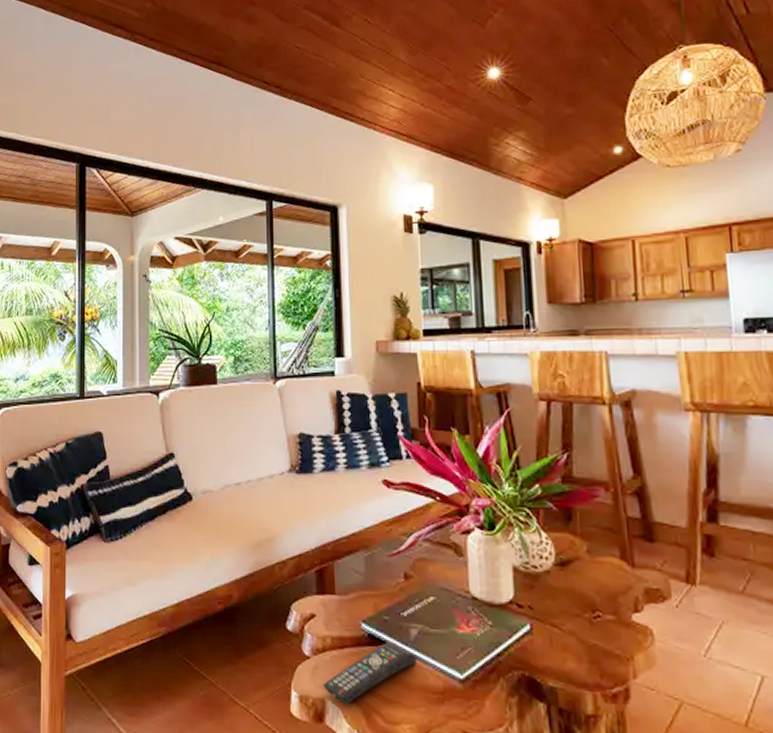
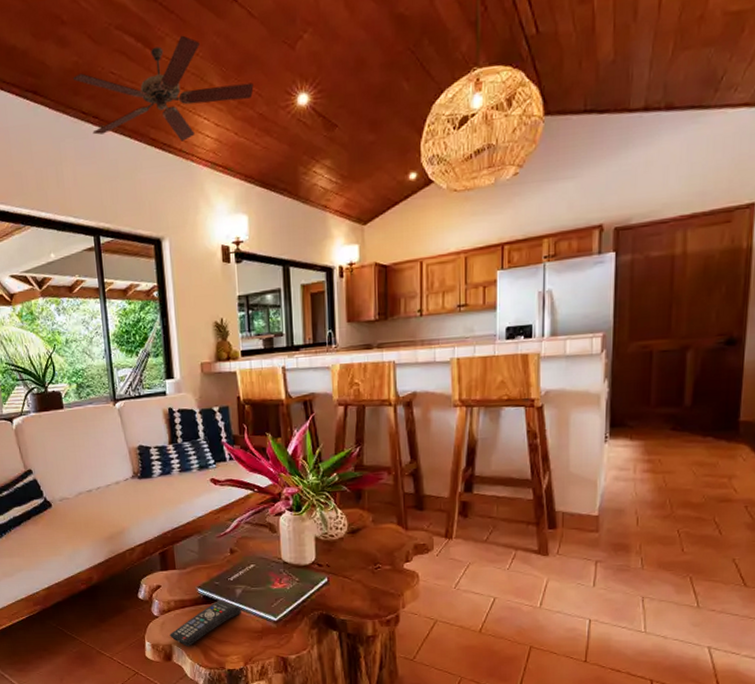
ceiling fan: none [257,14,442,111] -> present [72,35,254,142]

